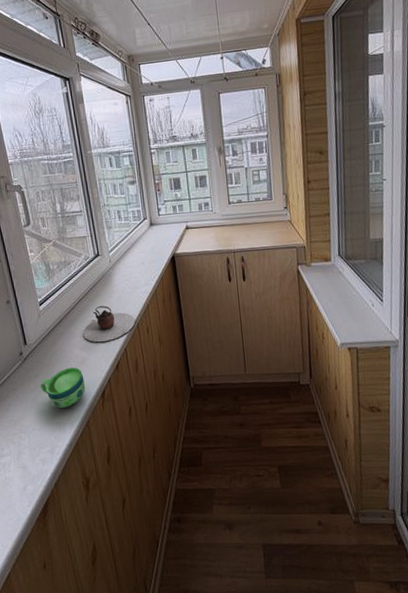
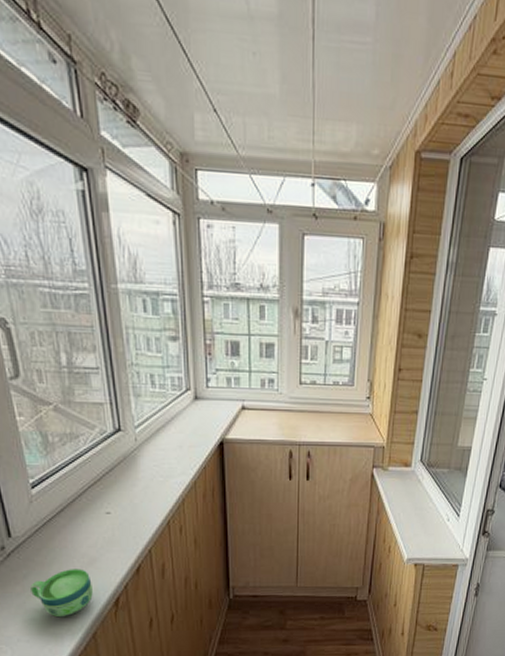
teapot: present [83,306,136,343] -> none [93,496,166,541]

